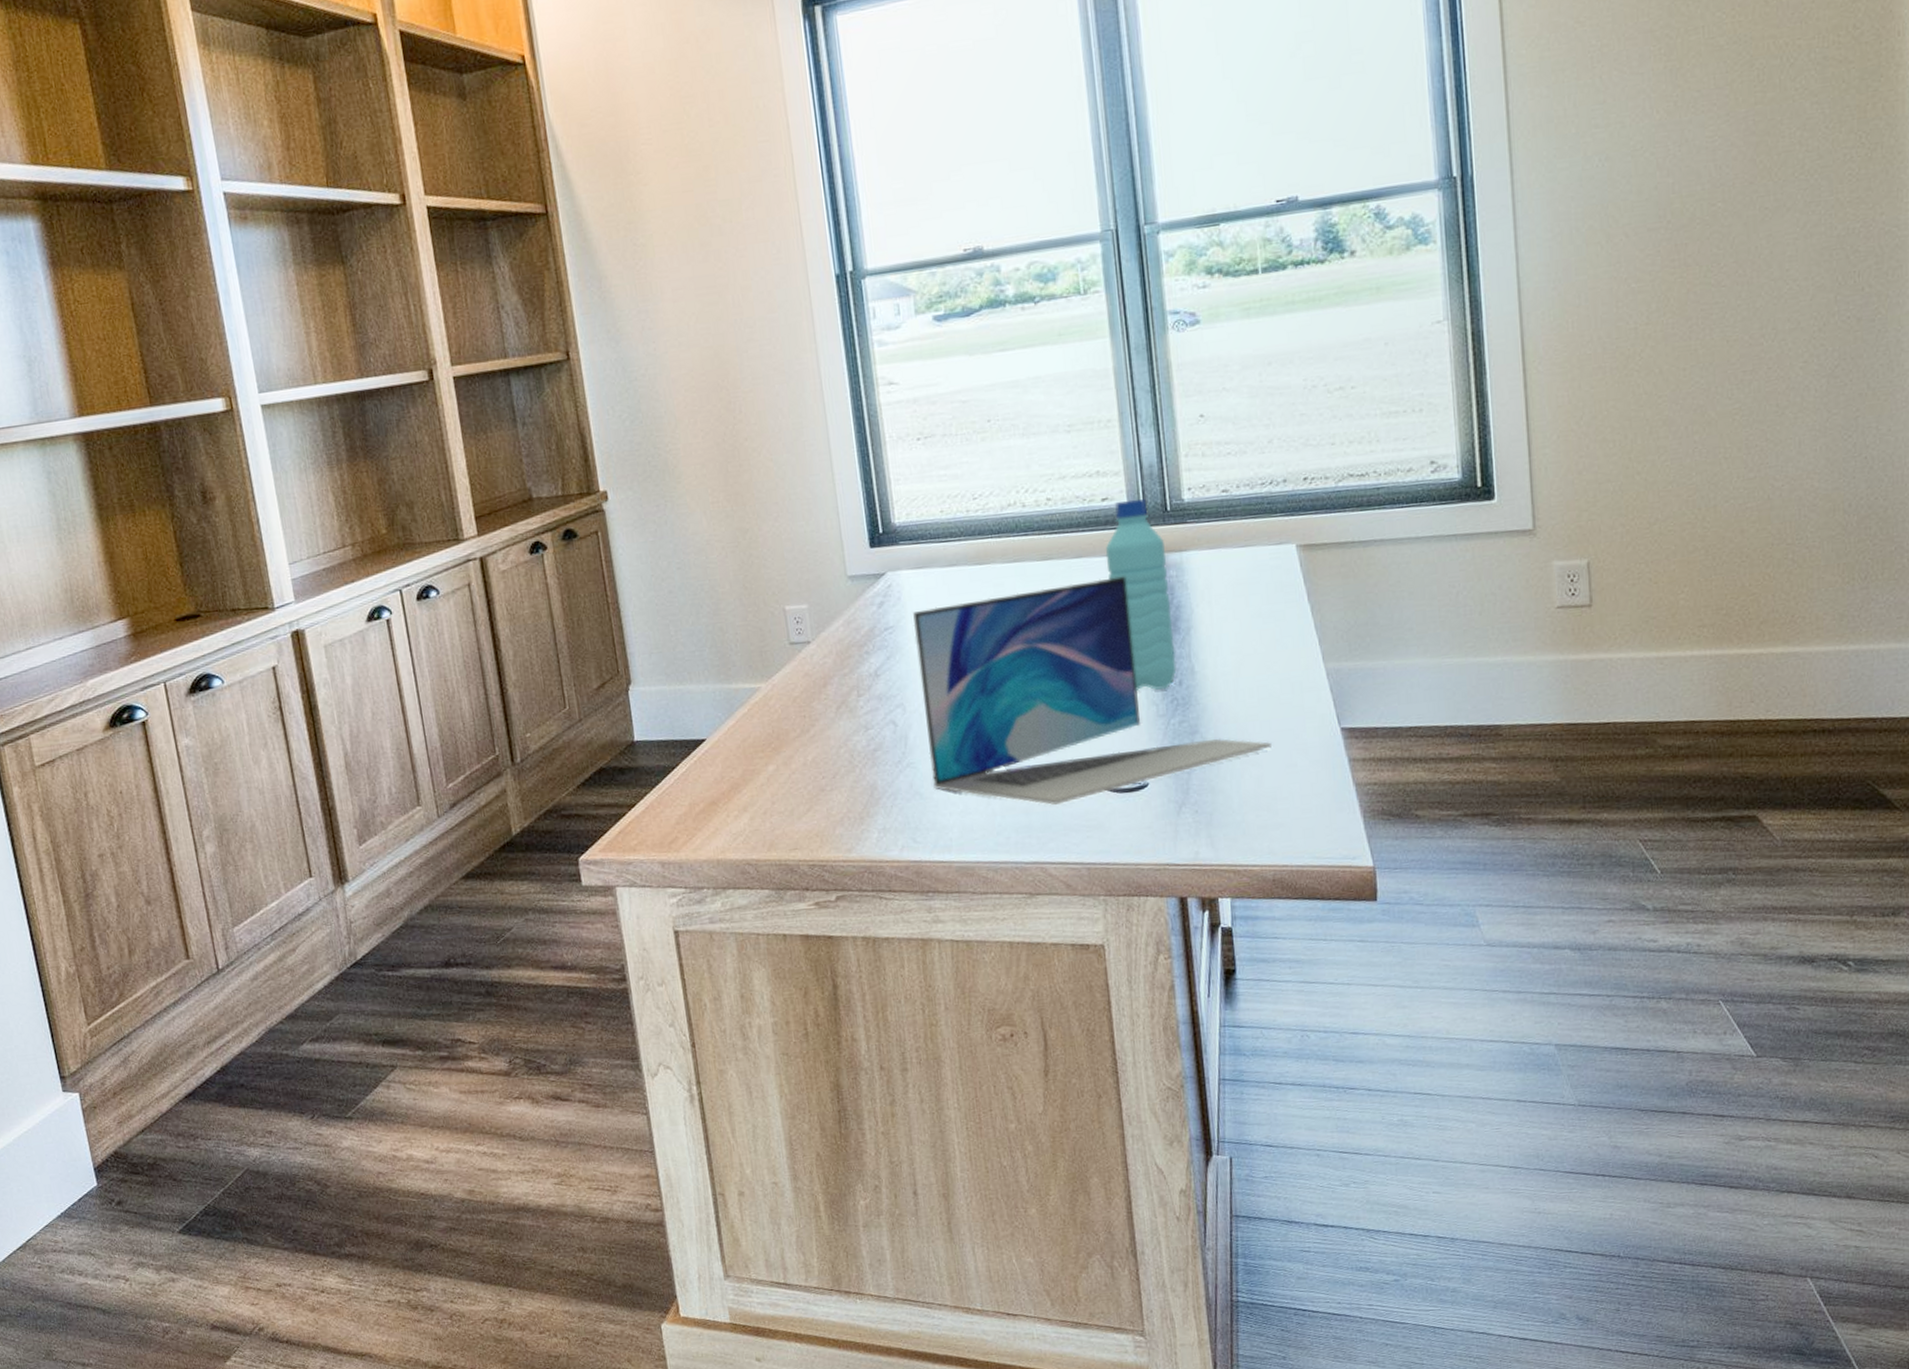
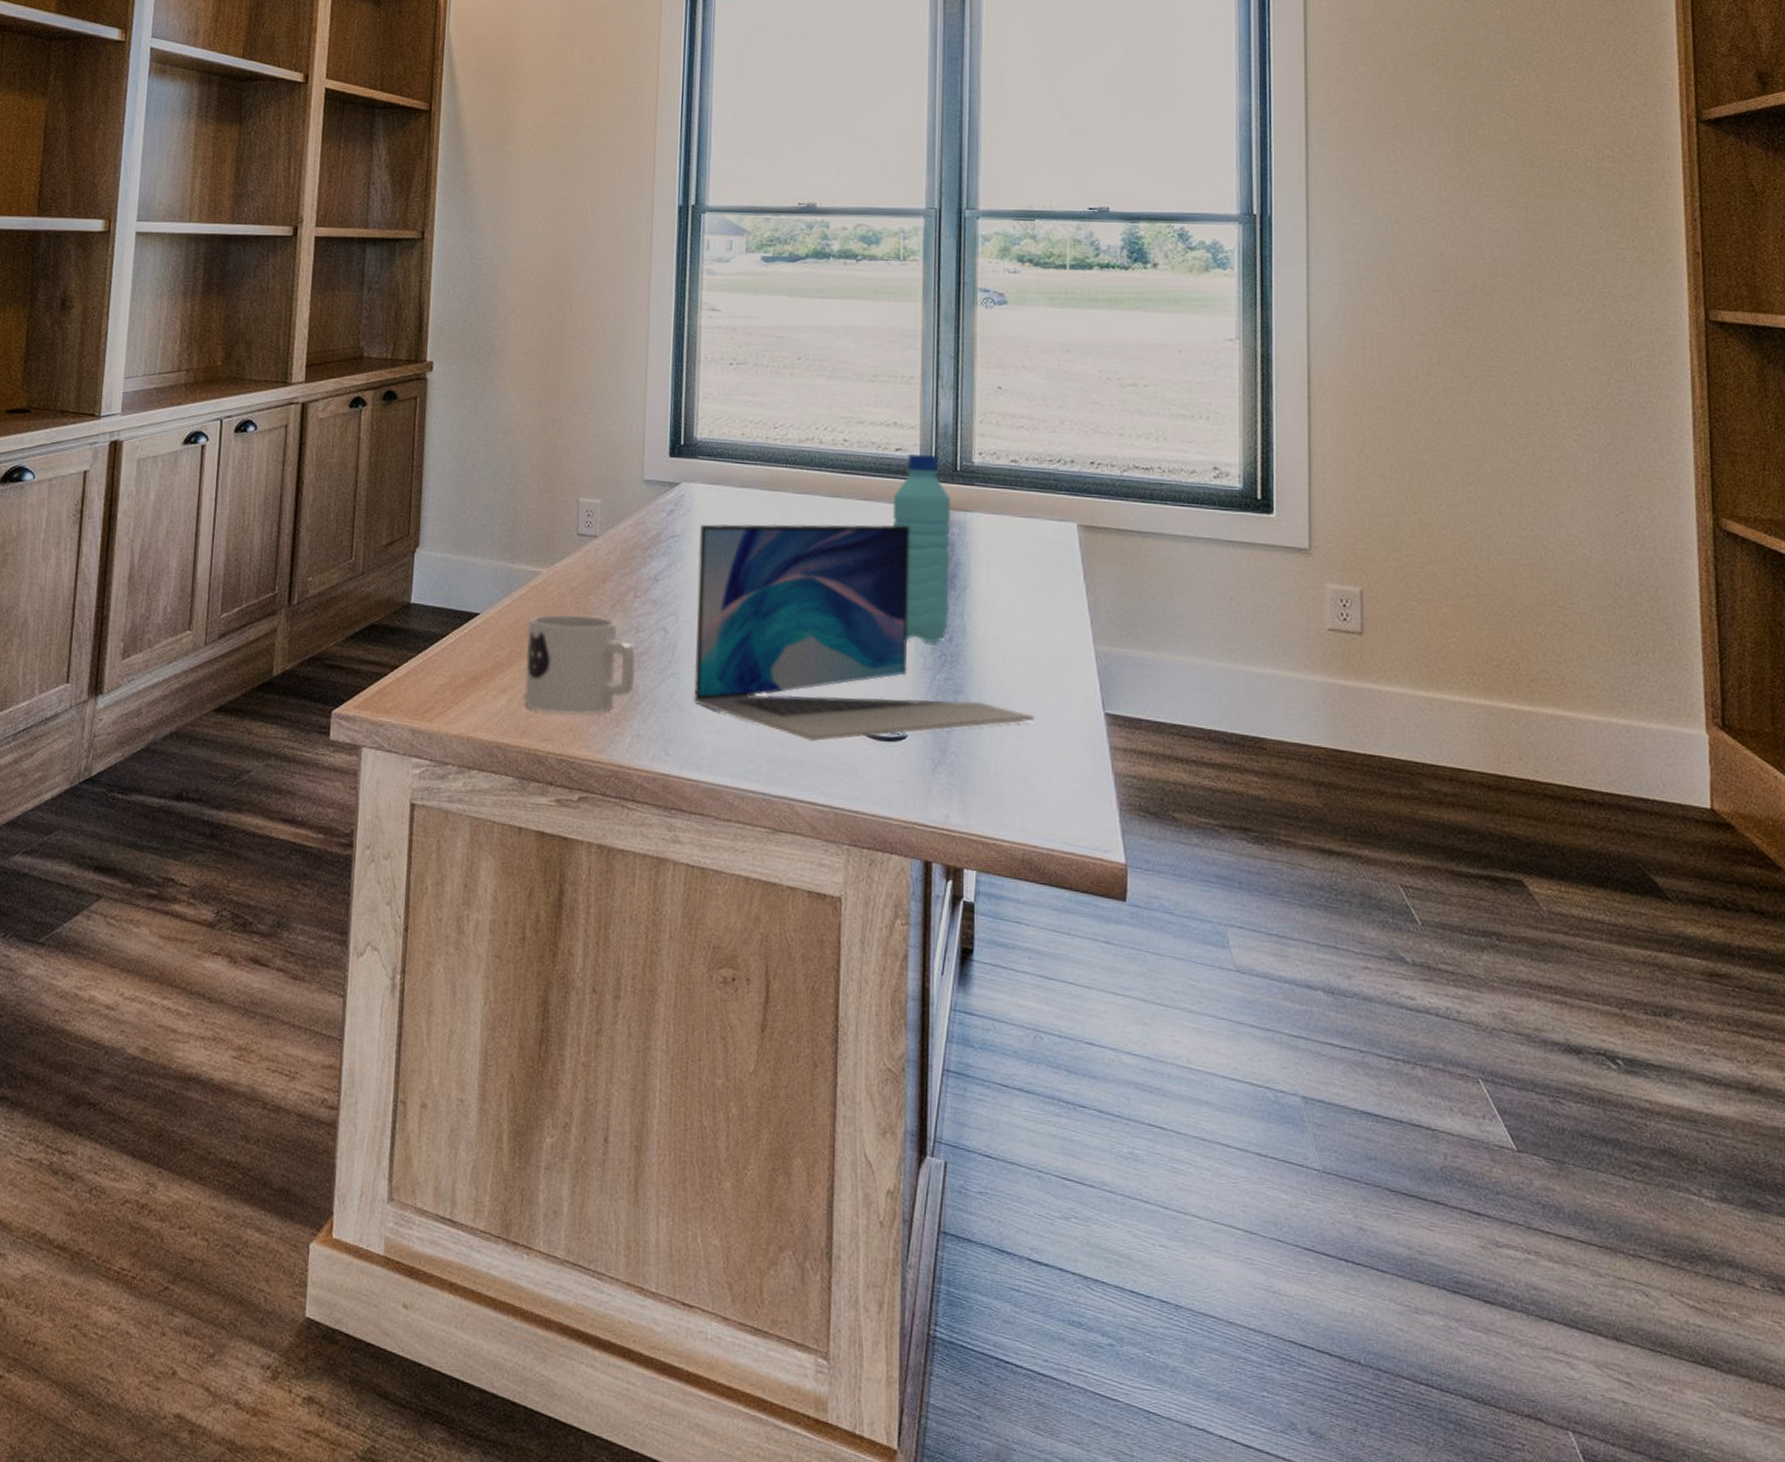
mug: none [756,721,873,824] -> present [524,614,636,716]

